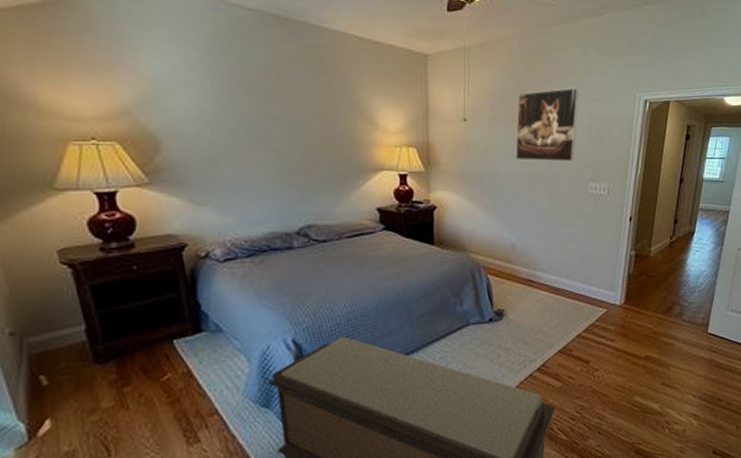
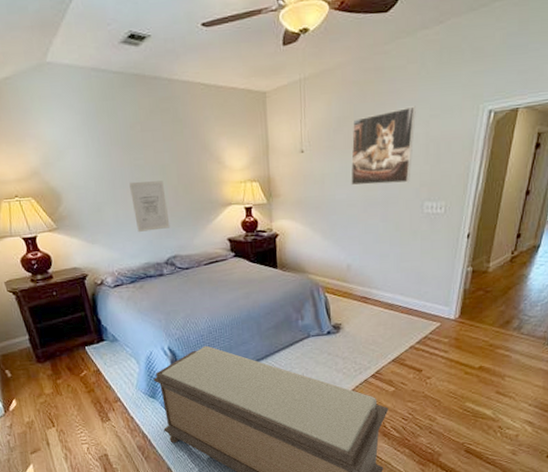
wall art: none [257,134,306,194] -> present [129,181,170,232]

